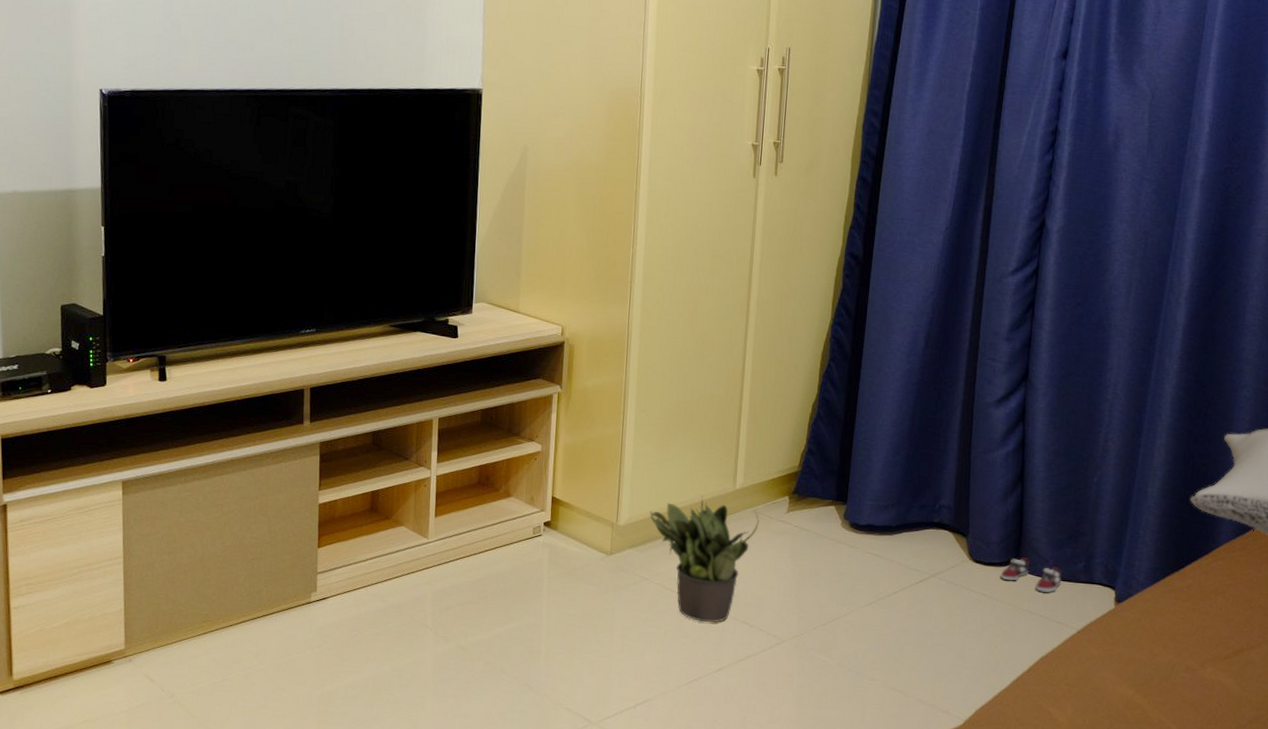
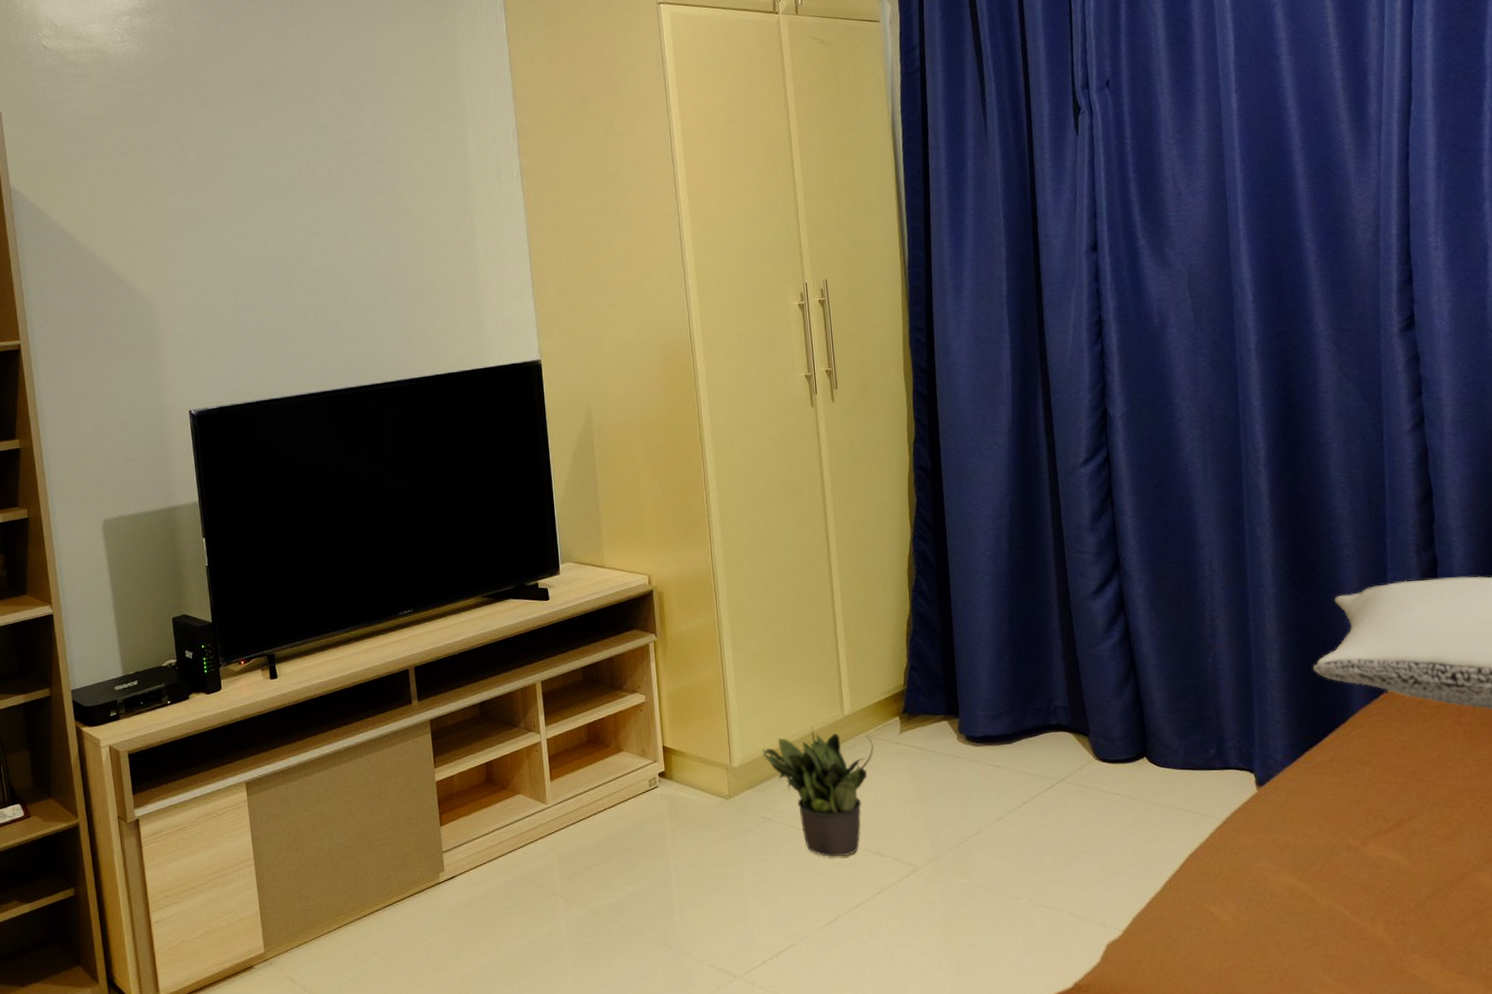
sneaker: present [1000,558,1062,593] -> none [1130,750,1196,784]

